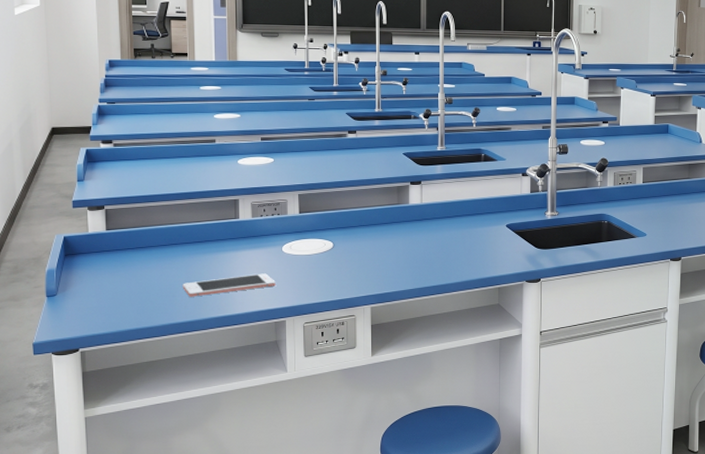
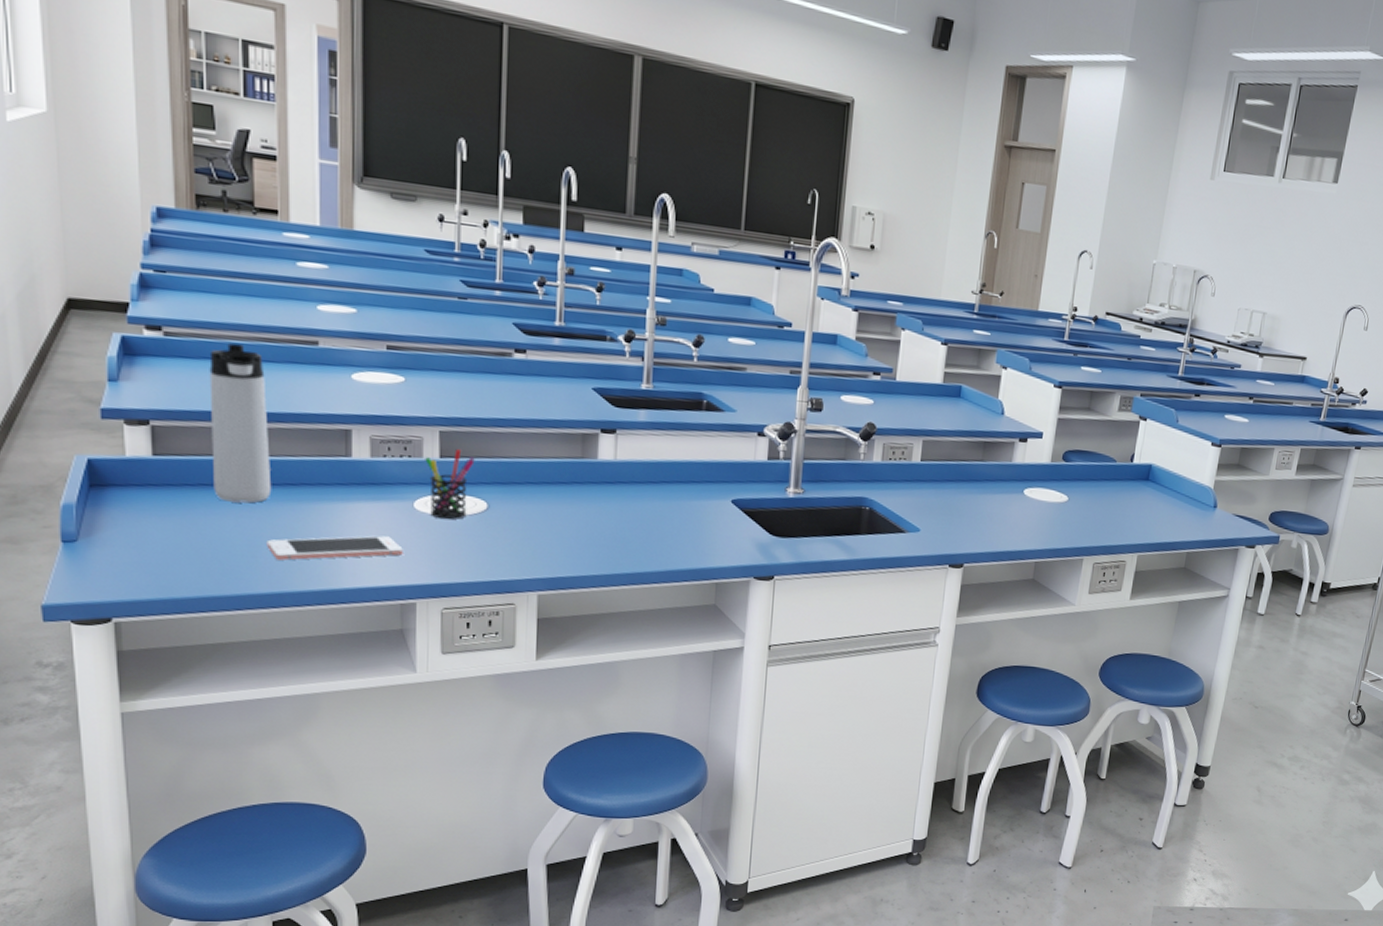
thermos bottle: none [143,147,186,258] -> present [209,343,272,504]
pen holder: none [289,206,323,257] -> present [425,449,475,520]

